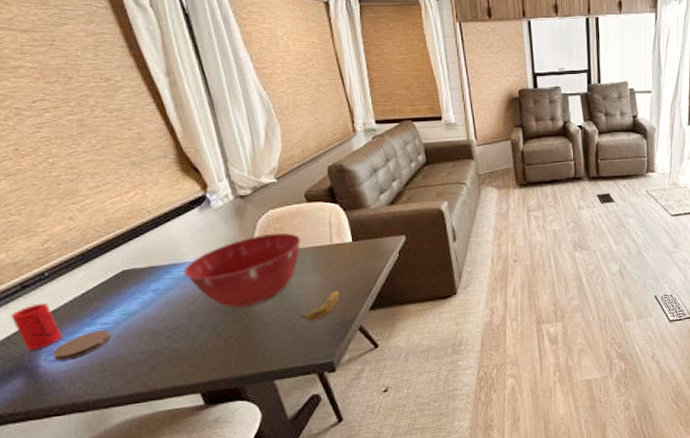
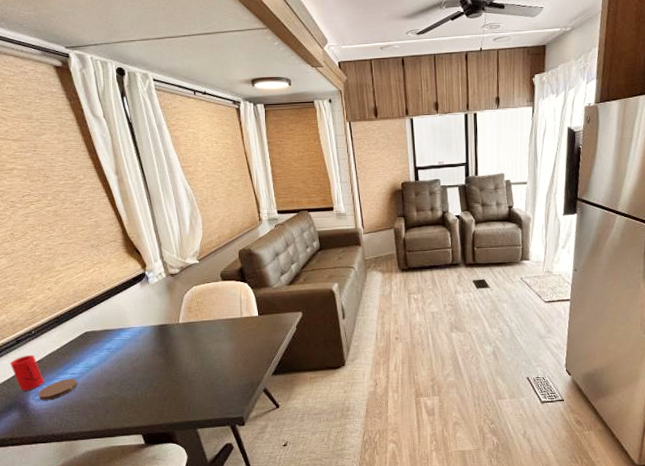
mixing bowl: present [184,233,302,308] -> none [129,306,218,367]
banana: present [300,291,340,321] -> none [217,357,249,381]

